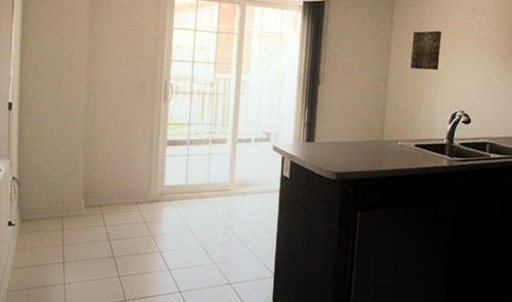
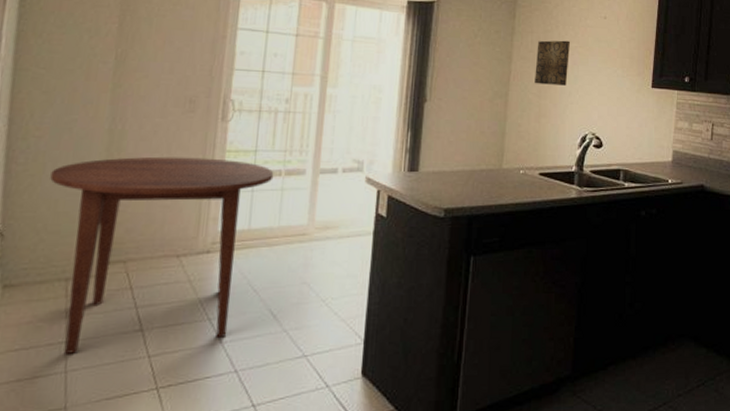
dining table: none [48,128,203,271] -> present [50,156,274,354]

